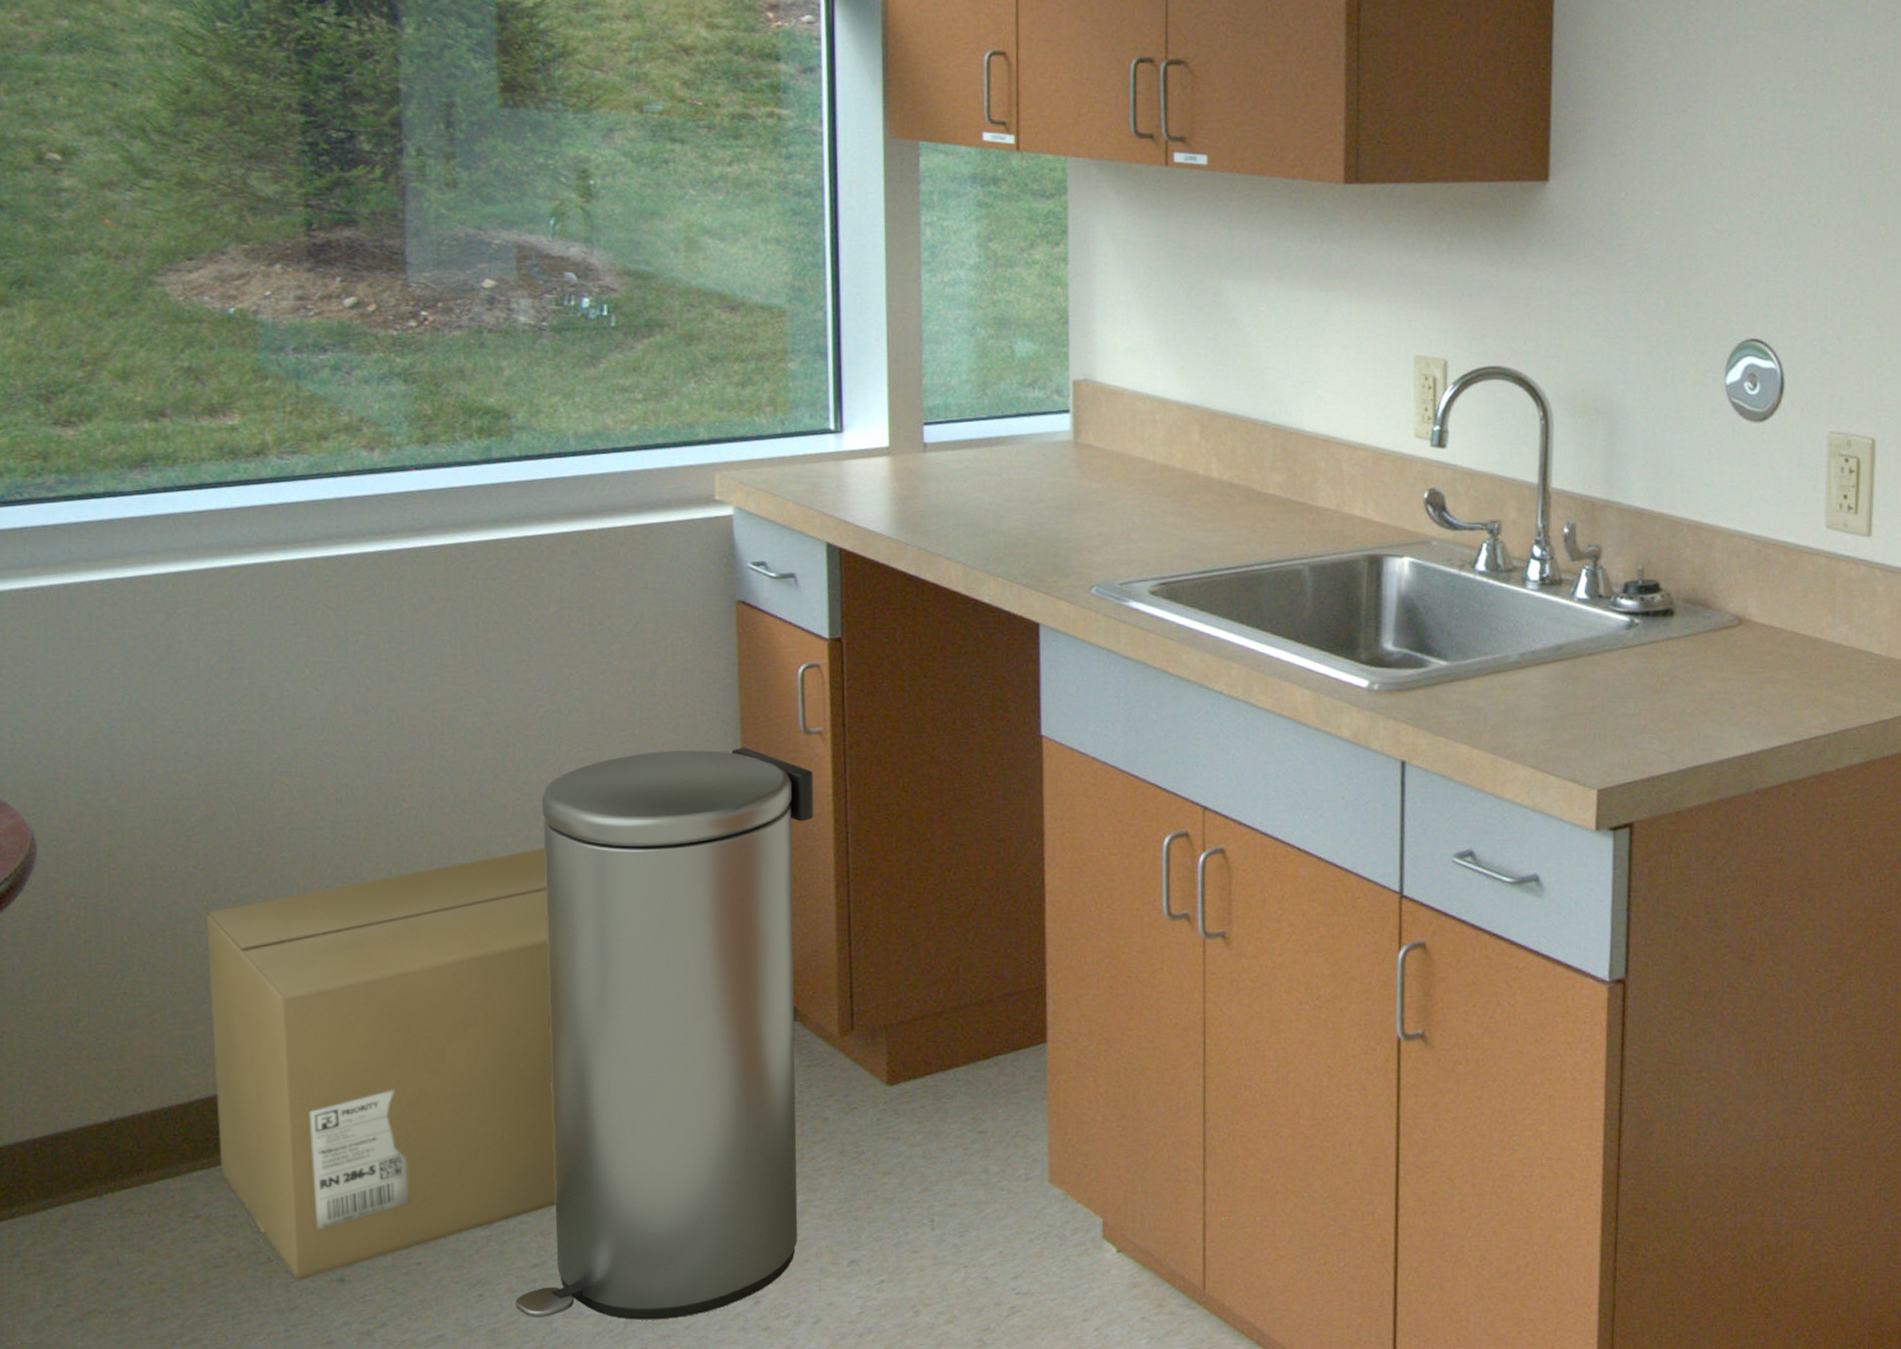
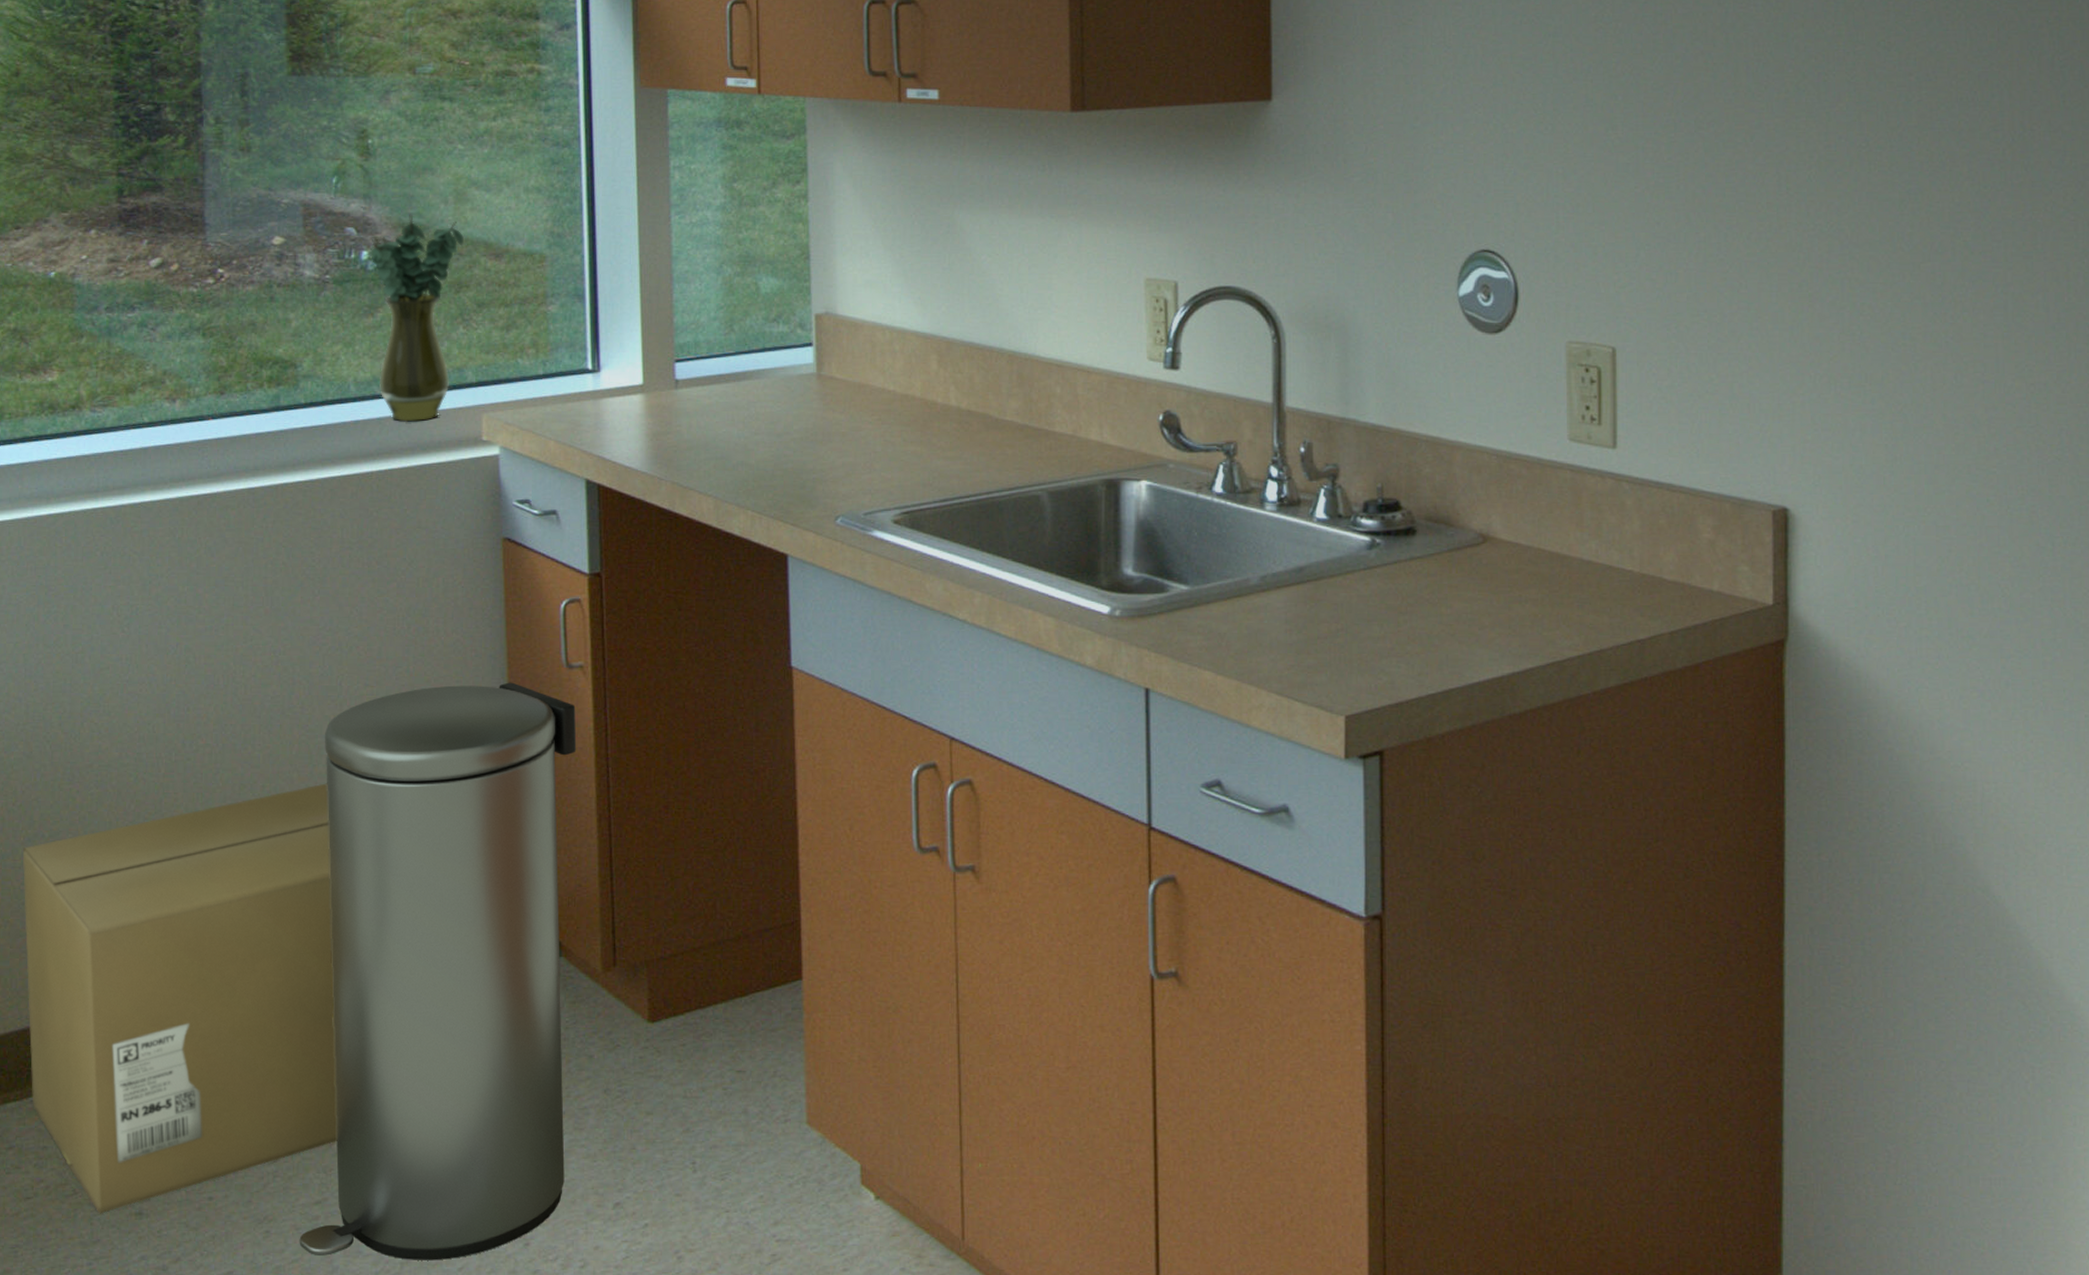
vase: none [592,261,695,479] -> present [371,214,464,422]

